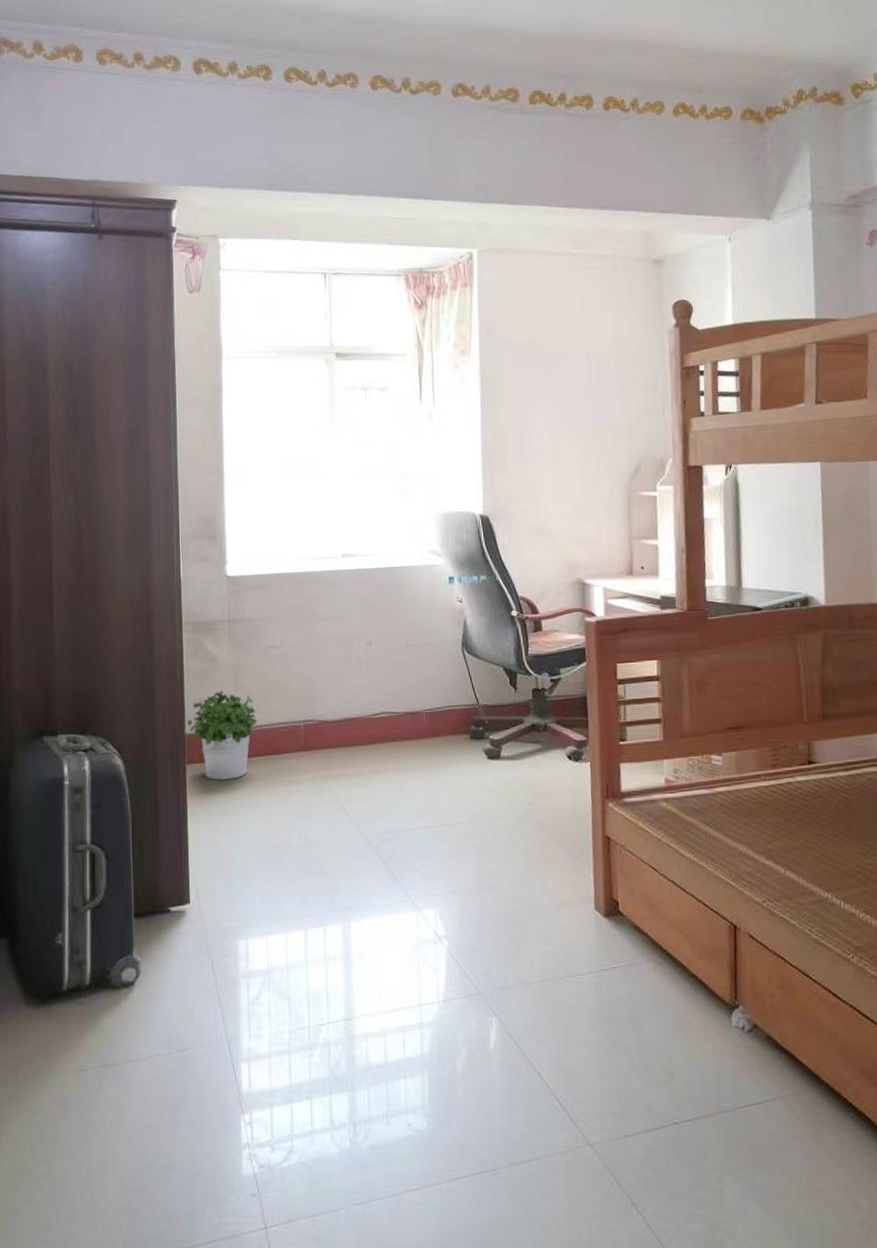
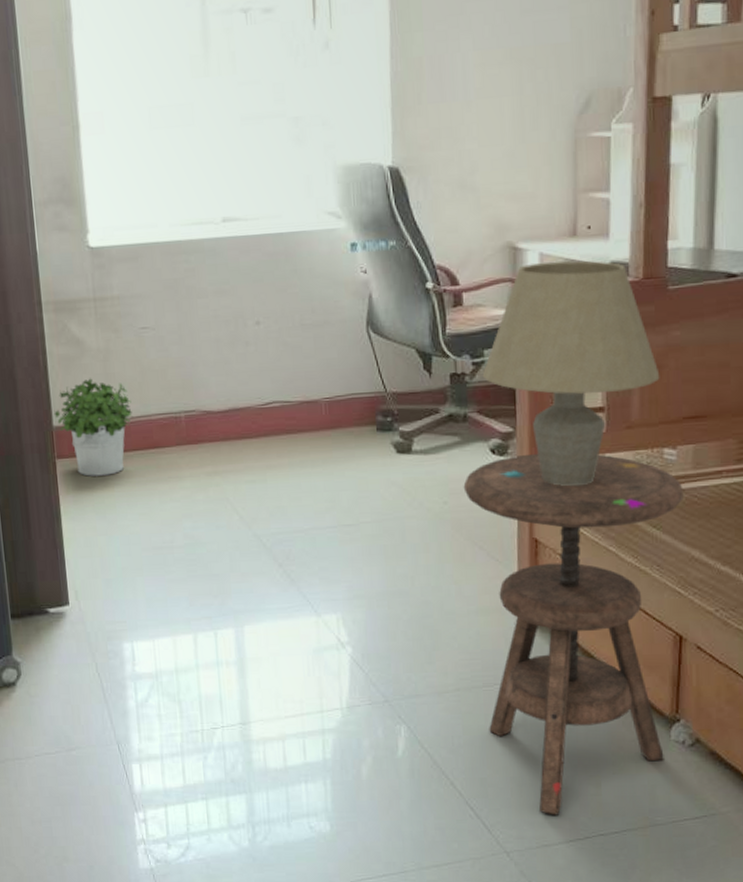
side table: none [545,759,730,1105] -> present [463,453,684,815]
table lamp: none [559,595,705,789] -> present [482,260,660,487]

